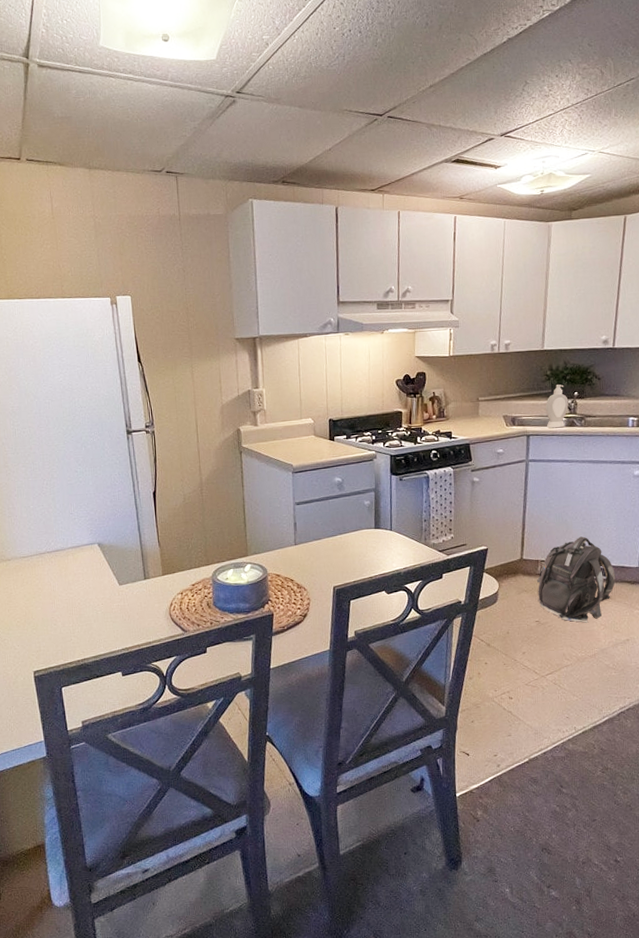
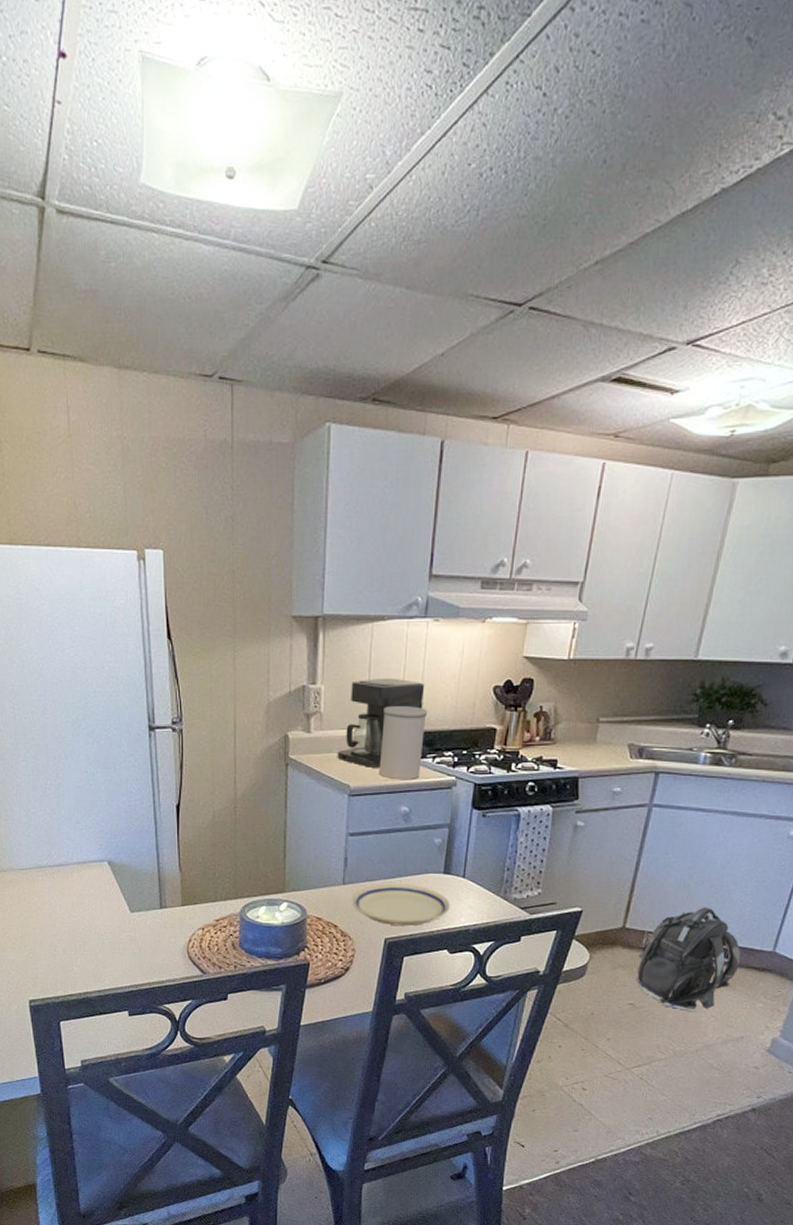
coffee maker: none [280,379,344,449] -> present [337,678,425,768]
plate: none [303,540,383,575] -> present [352,883,450,927]
canister: none [313,399,347,458] -> present [379,706,427,780]
soap bottle: present [545,384,569,428] -> none [683,708,719,766]

